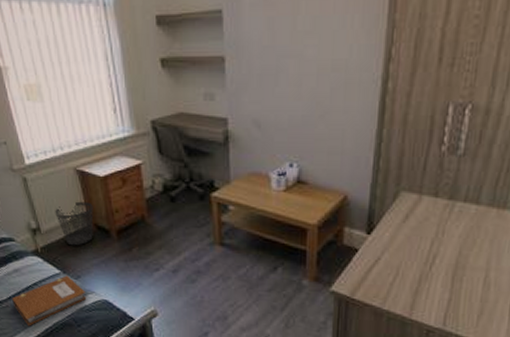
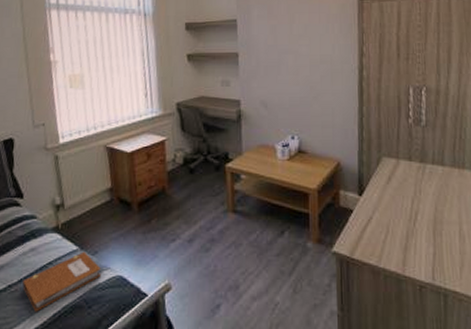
wastebasket: present [55,201,94,246] -> none [81,176,118,220]

